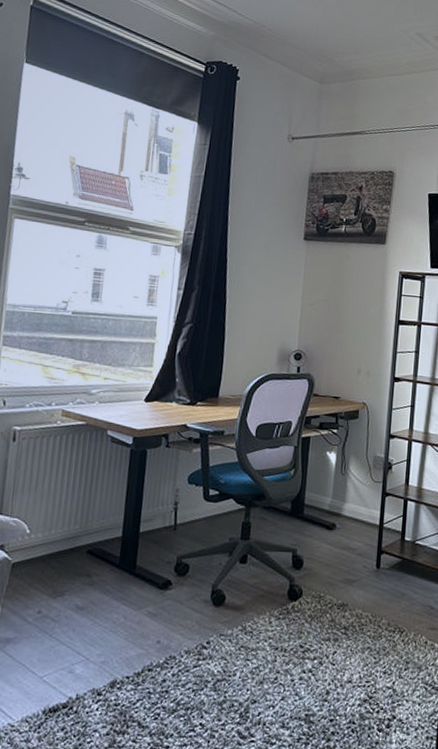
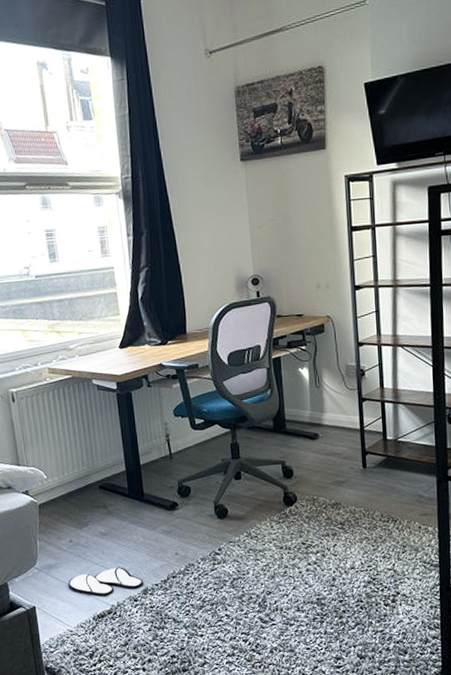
slippers: none [23,650,114,685] -> present [68,567,144,596]

